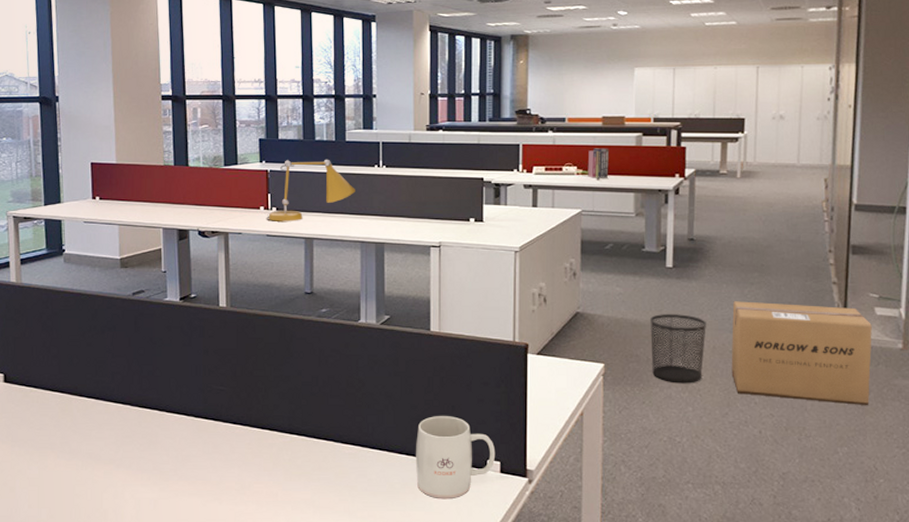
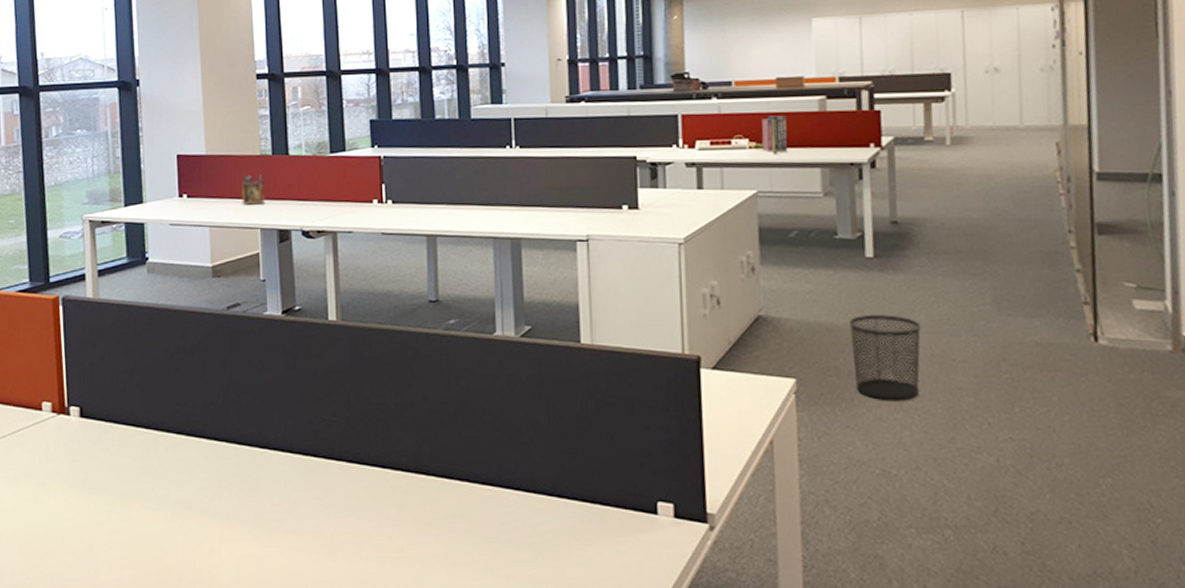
desk organizer: none [146,181,168,207] -> present [241,173,266,205]
table lamp: present [266,159,355,221] -> none [380,140,484,217]
mug: present [416,415,496,500] -> none [569,446,668,553]
box: present [731,301,872,405] -> none [952,296,1135,424]

